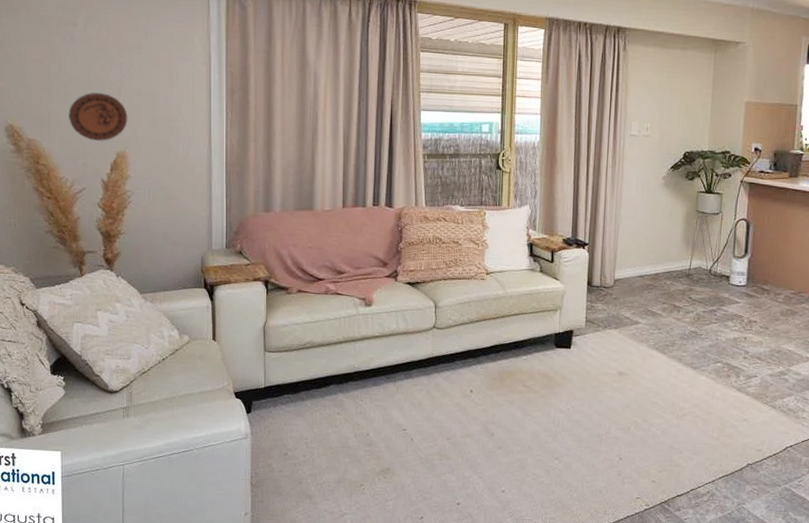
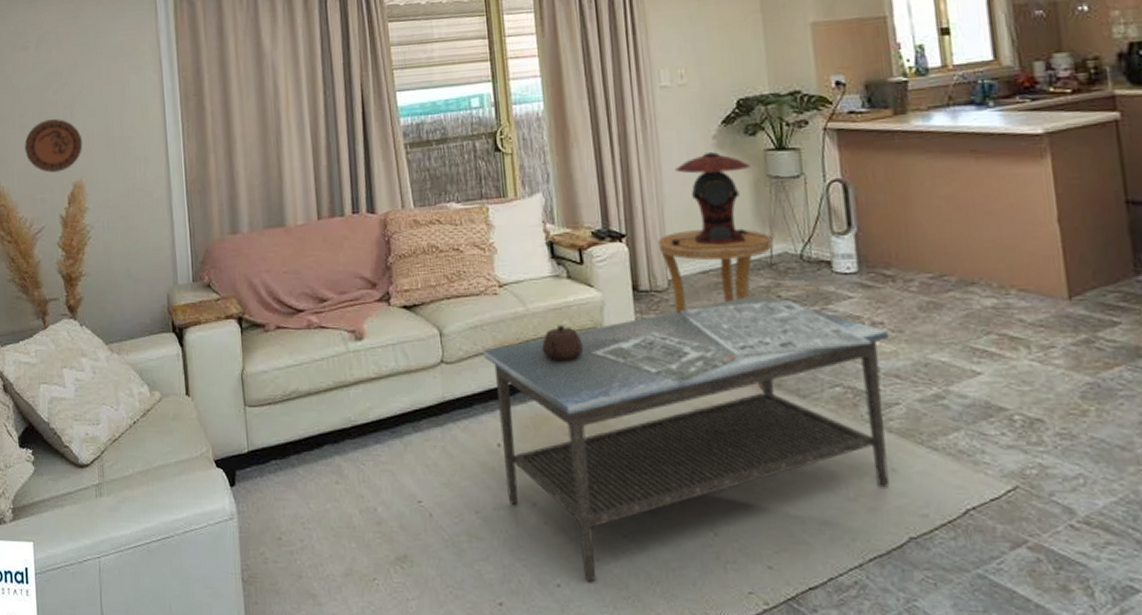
coffee table: none [467,295,759,489] -> present [483,294,890,582]
side table: none [611,245,692,360] -> present [658,229,772,388]
table lamp: none [620,188,693,261] -> present [671,151,773,250]

